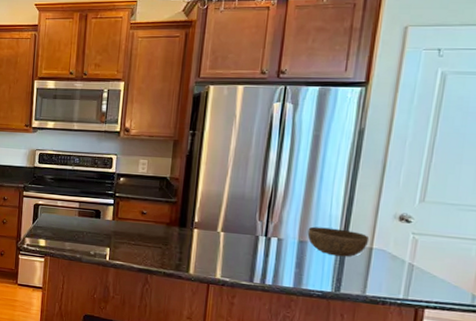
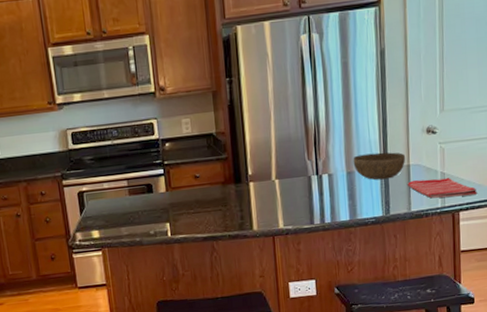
dish towel: none [366,265,452,297] -> present [408,178,478,199]

